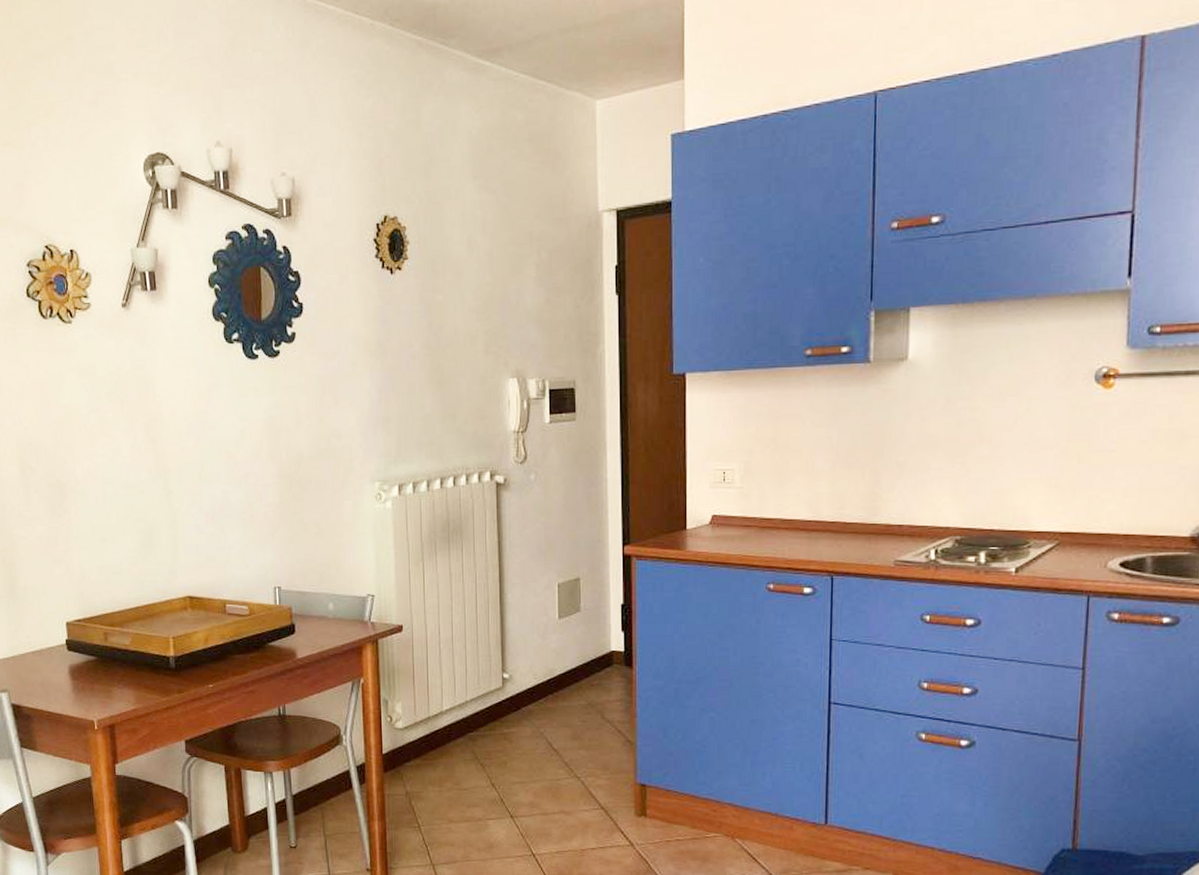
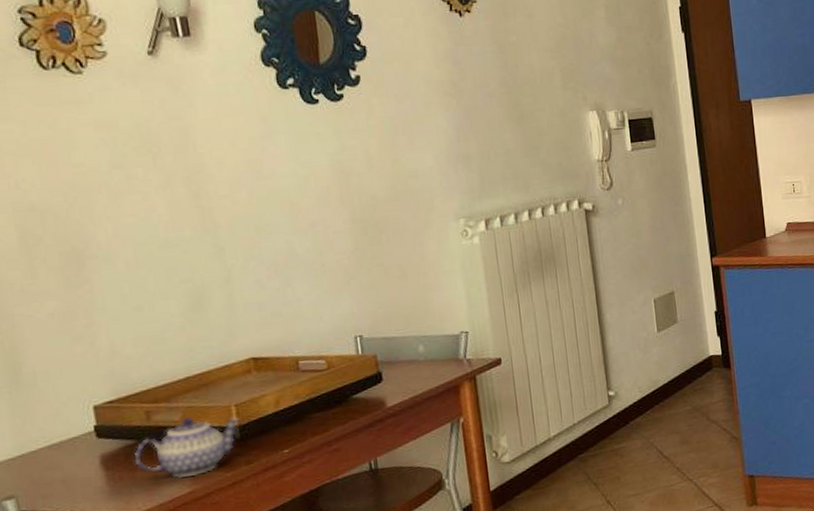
teapot: none [94,642,176,697] -> present [135,416,240,479]

